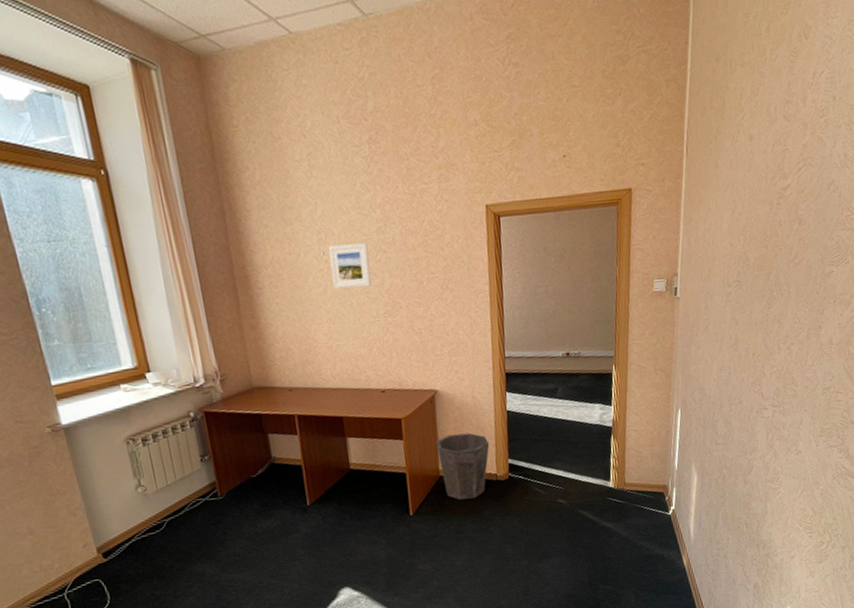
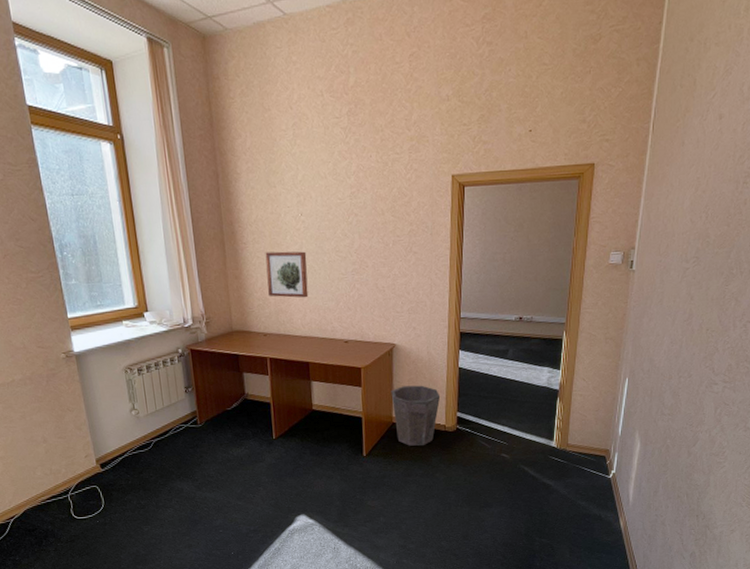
wall art: none [284,294,338,347] -> present [265,251,309,298]
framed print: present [328,243,371,289] -> none [306,206,343,247]

